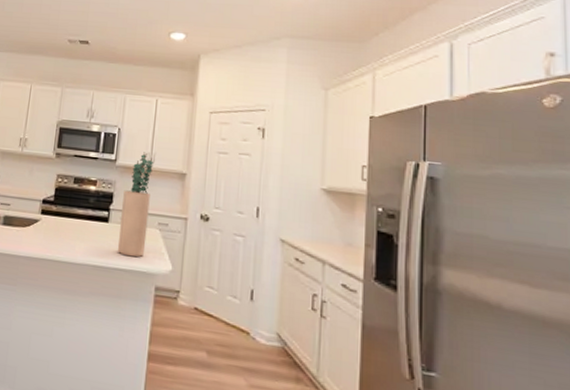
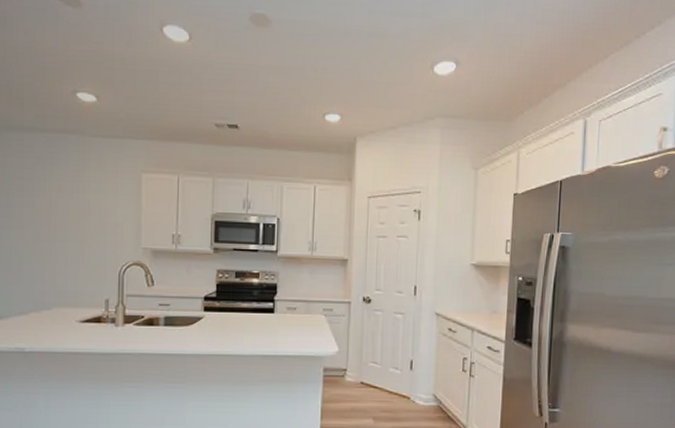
vase: present [117,152,153,258] -> none [284,241,315,343]

